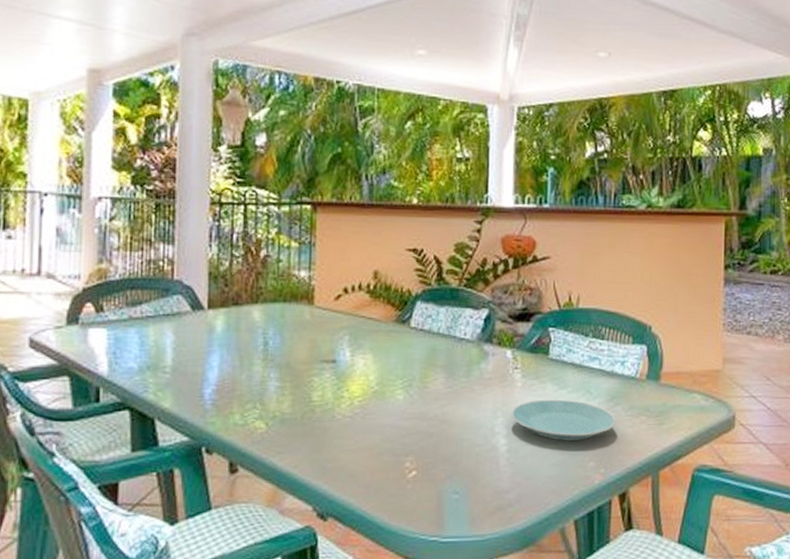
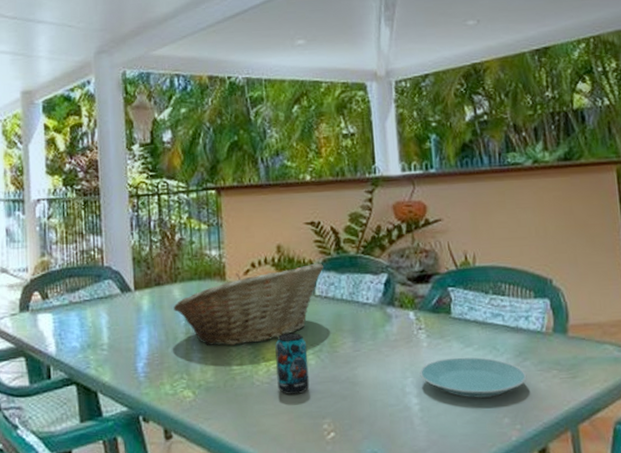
fruit basket: none [251,293,422,375] -> present [173,263,323,346]
beverage can: none [360,365,396,430] -> present [275,332,310,395]

